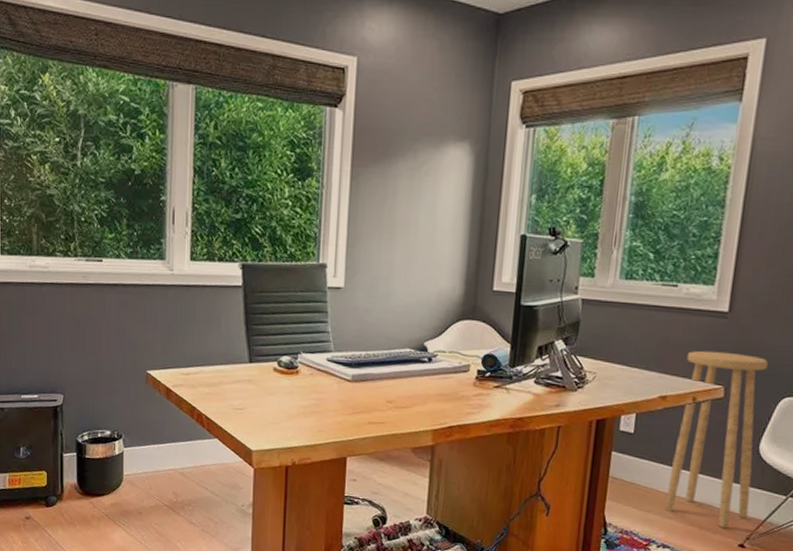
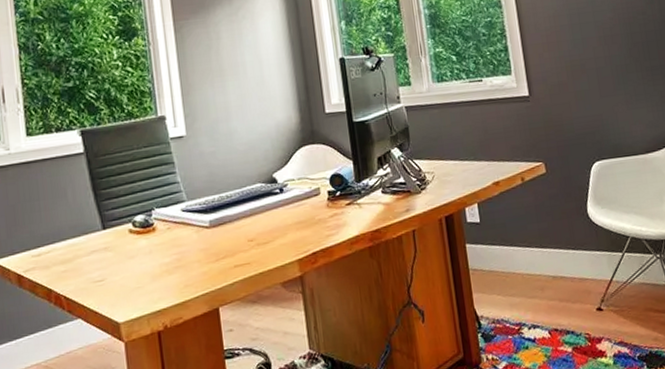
stool: present [664,350,768,529] -> none [506,130,597,296]

